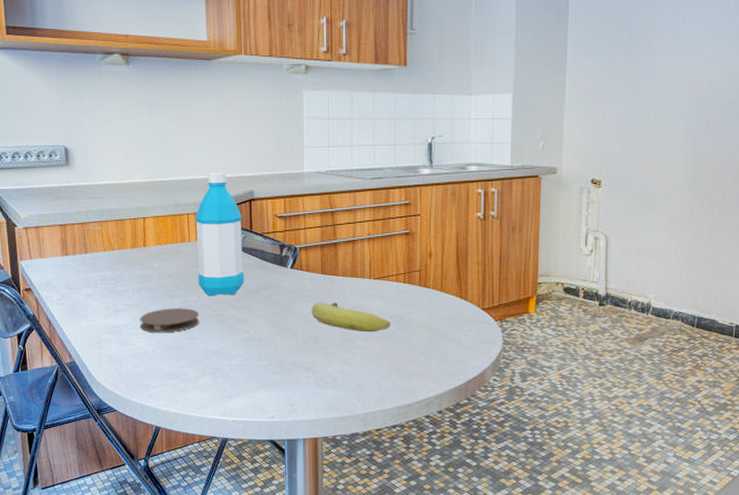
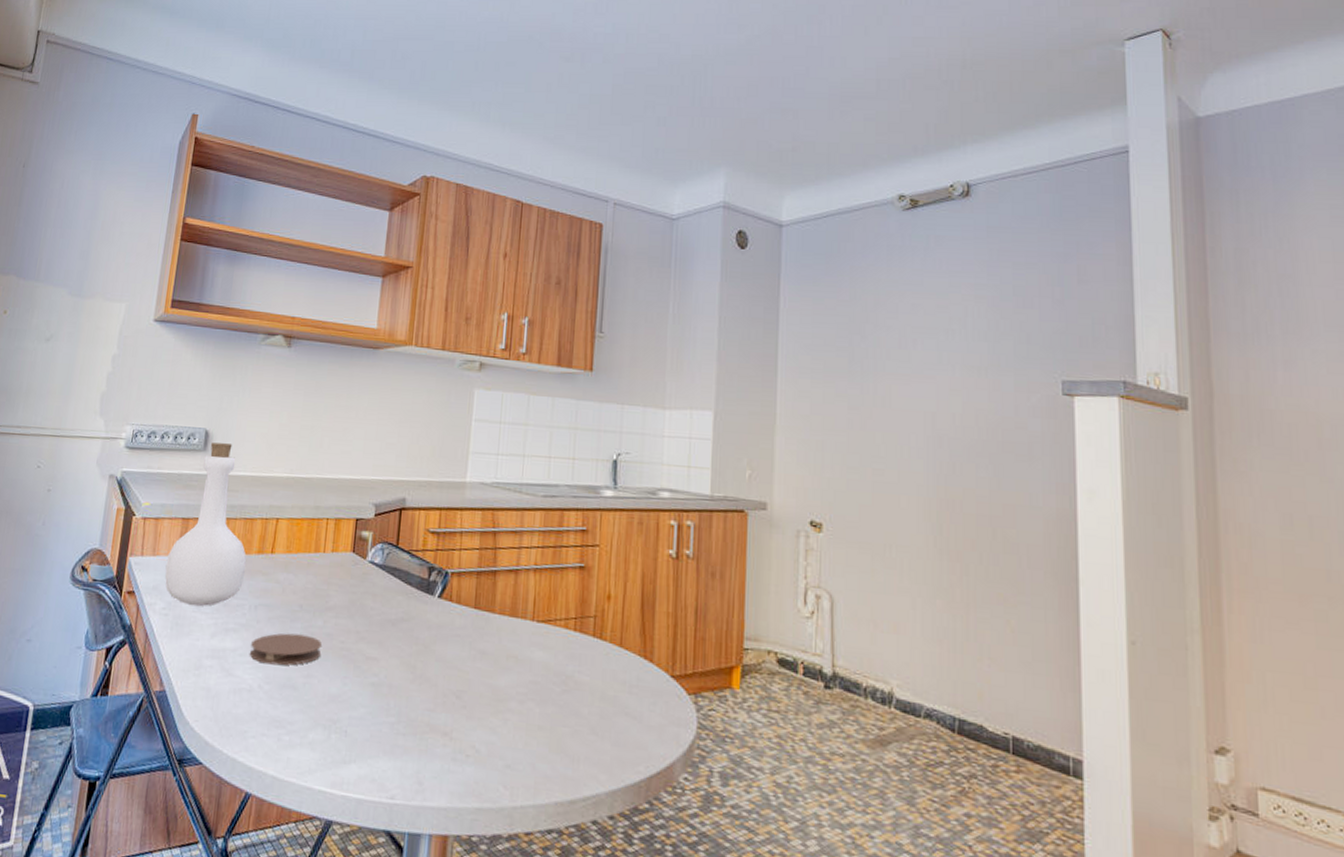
bottle: none [53,157,125,294] -> present [164,442,247,606]
water bottle: present [195,172,245,296] -> none [326,472,389,625]
fruit: present [311,301,390,333] -> none [457,644,554,693]

